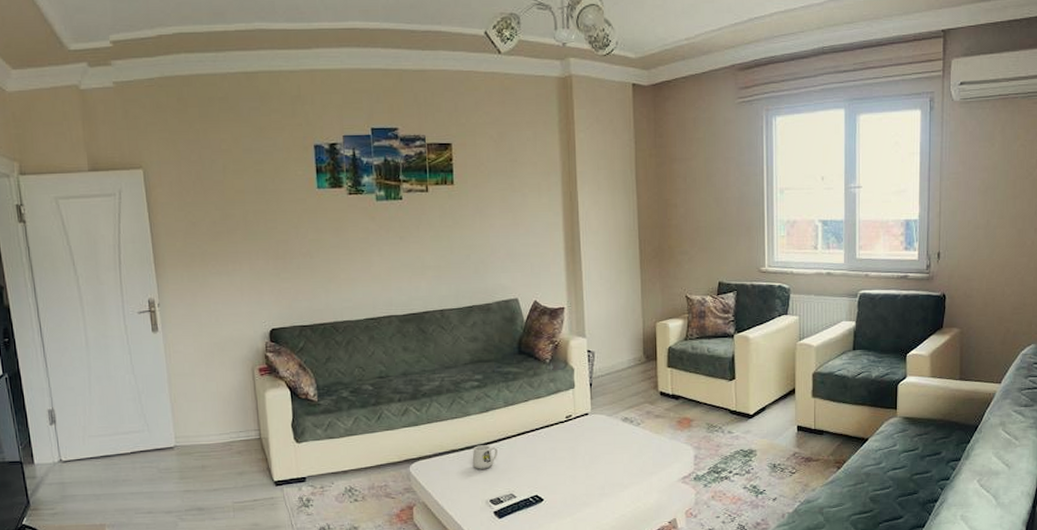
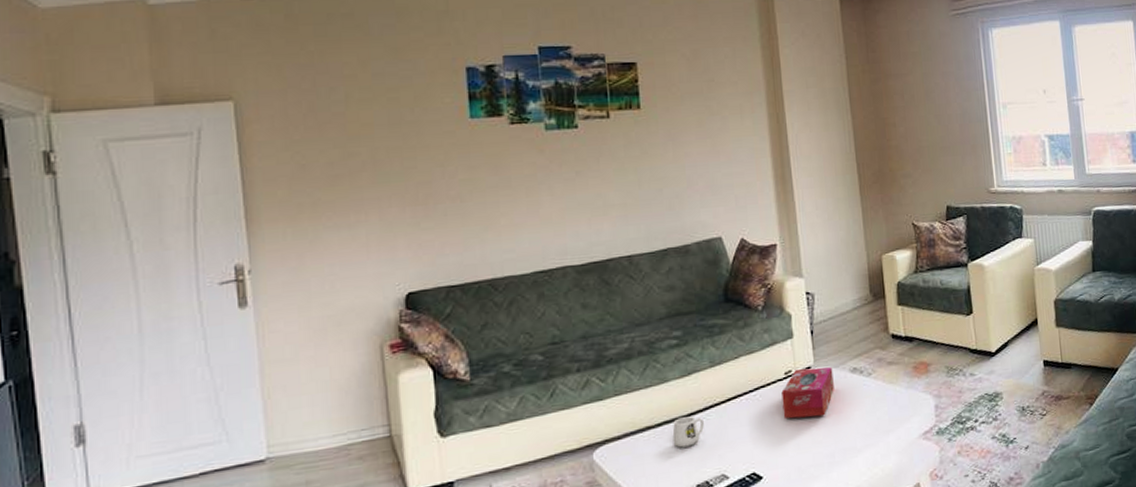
tissue box: none [562,414,607,455] -> present [781,367,834,419]

